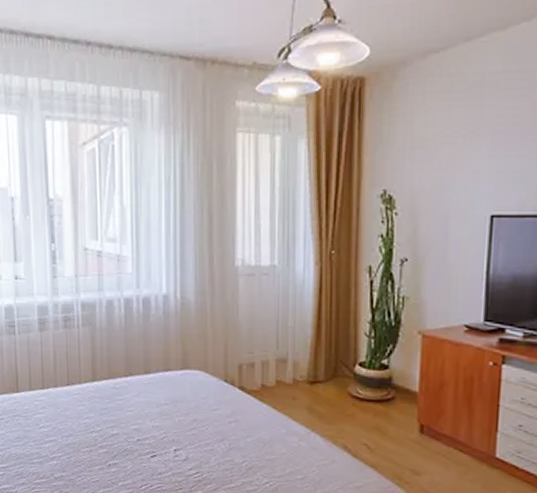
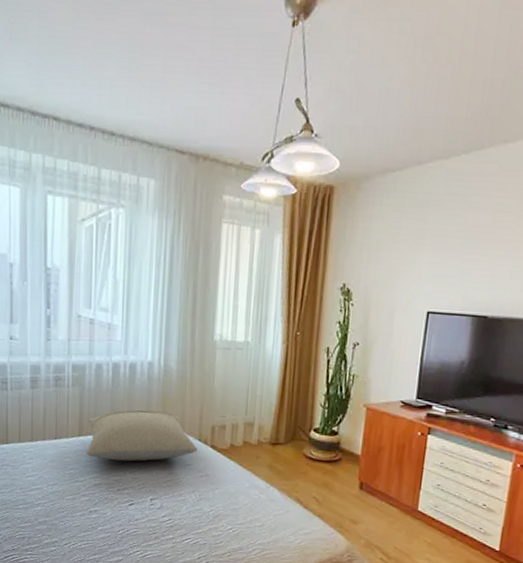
pillow: none [101,349,224,408] -> present [86,409,198,462]

